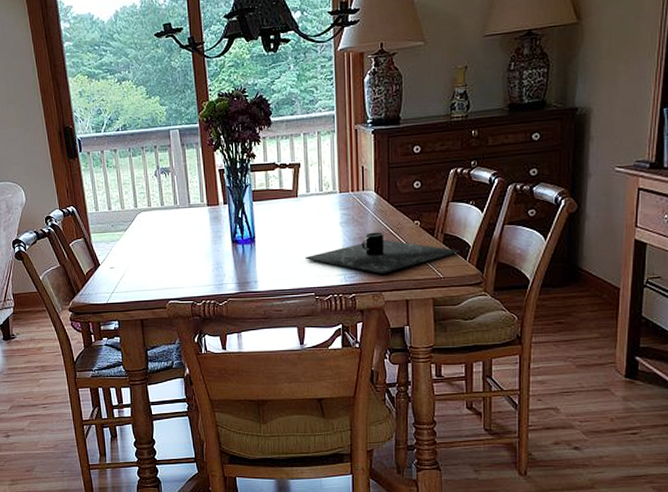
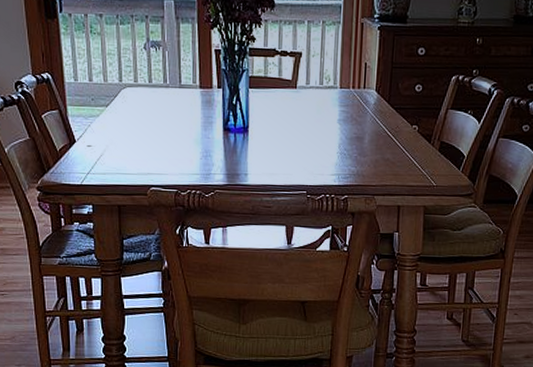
place setting: present [305,232,460,275] -> none [299,133,455,178]

